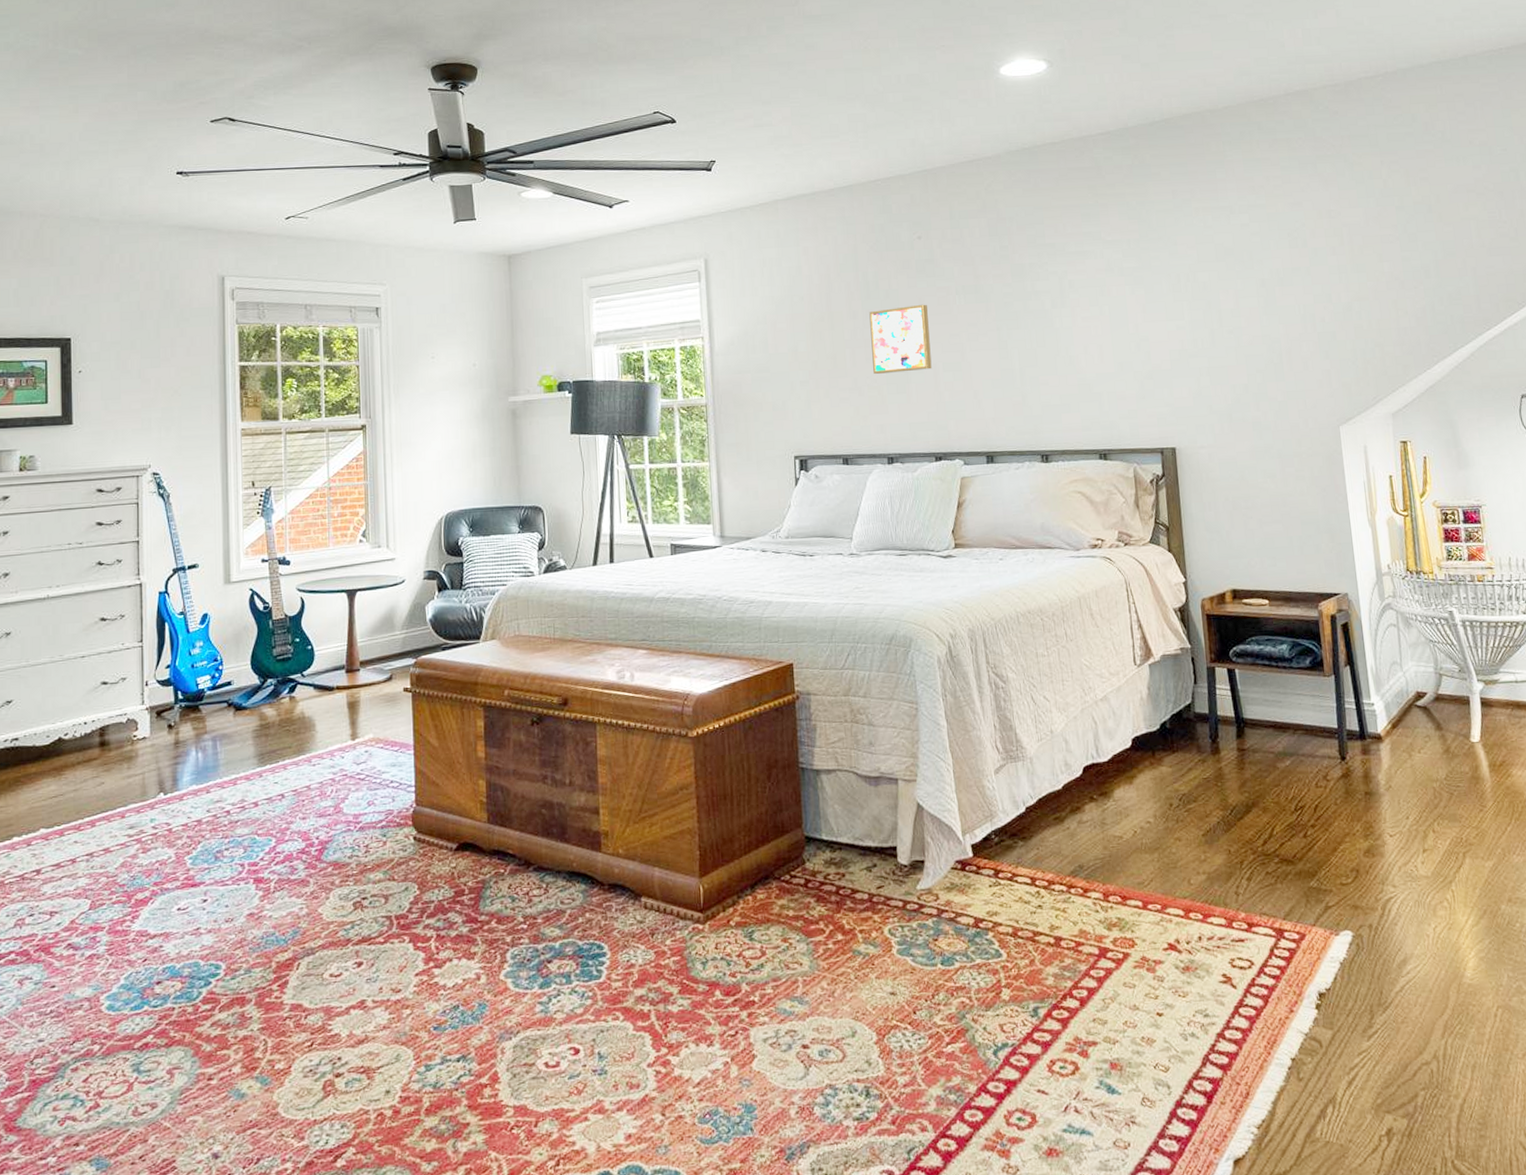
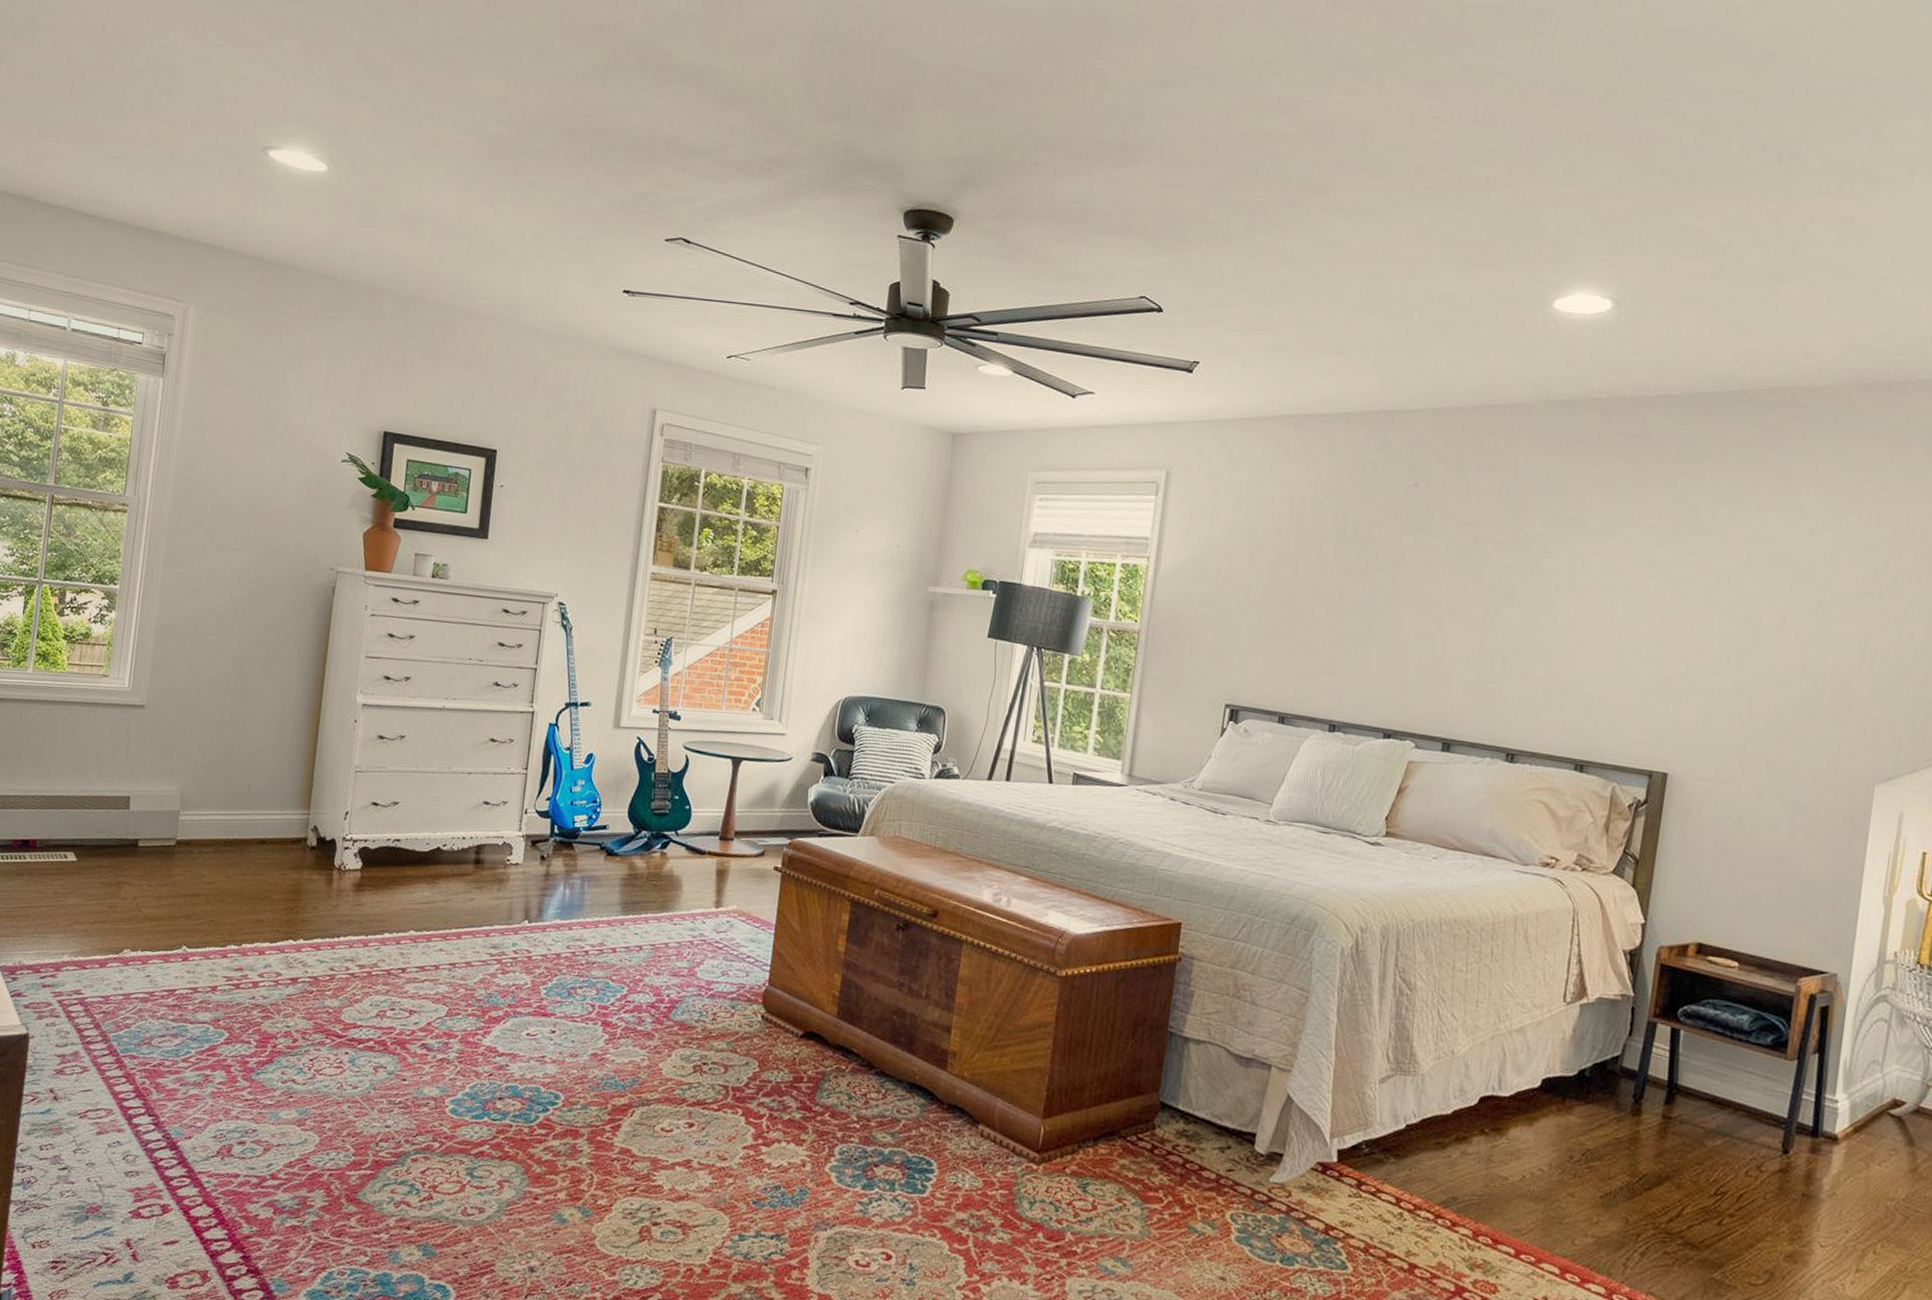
wall art: present [869,304,932,374] -> none [1332,559,1409,636]

